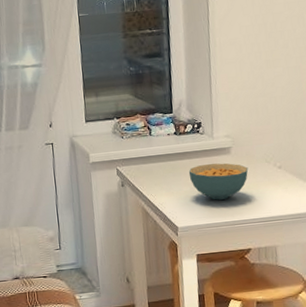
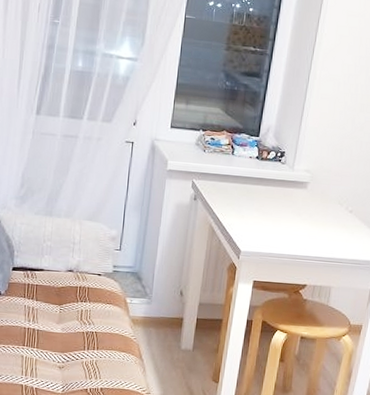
cereal bowl: present [188,163,249,200] -> none [262,194,321,232]

